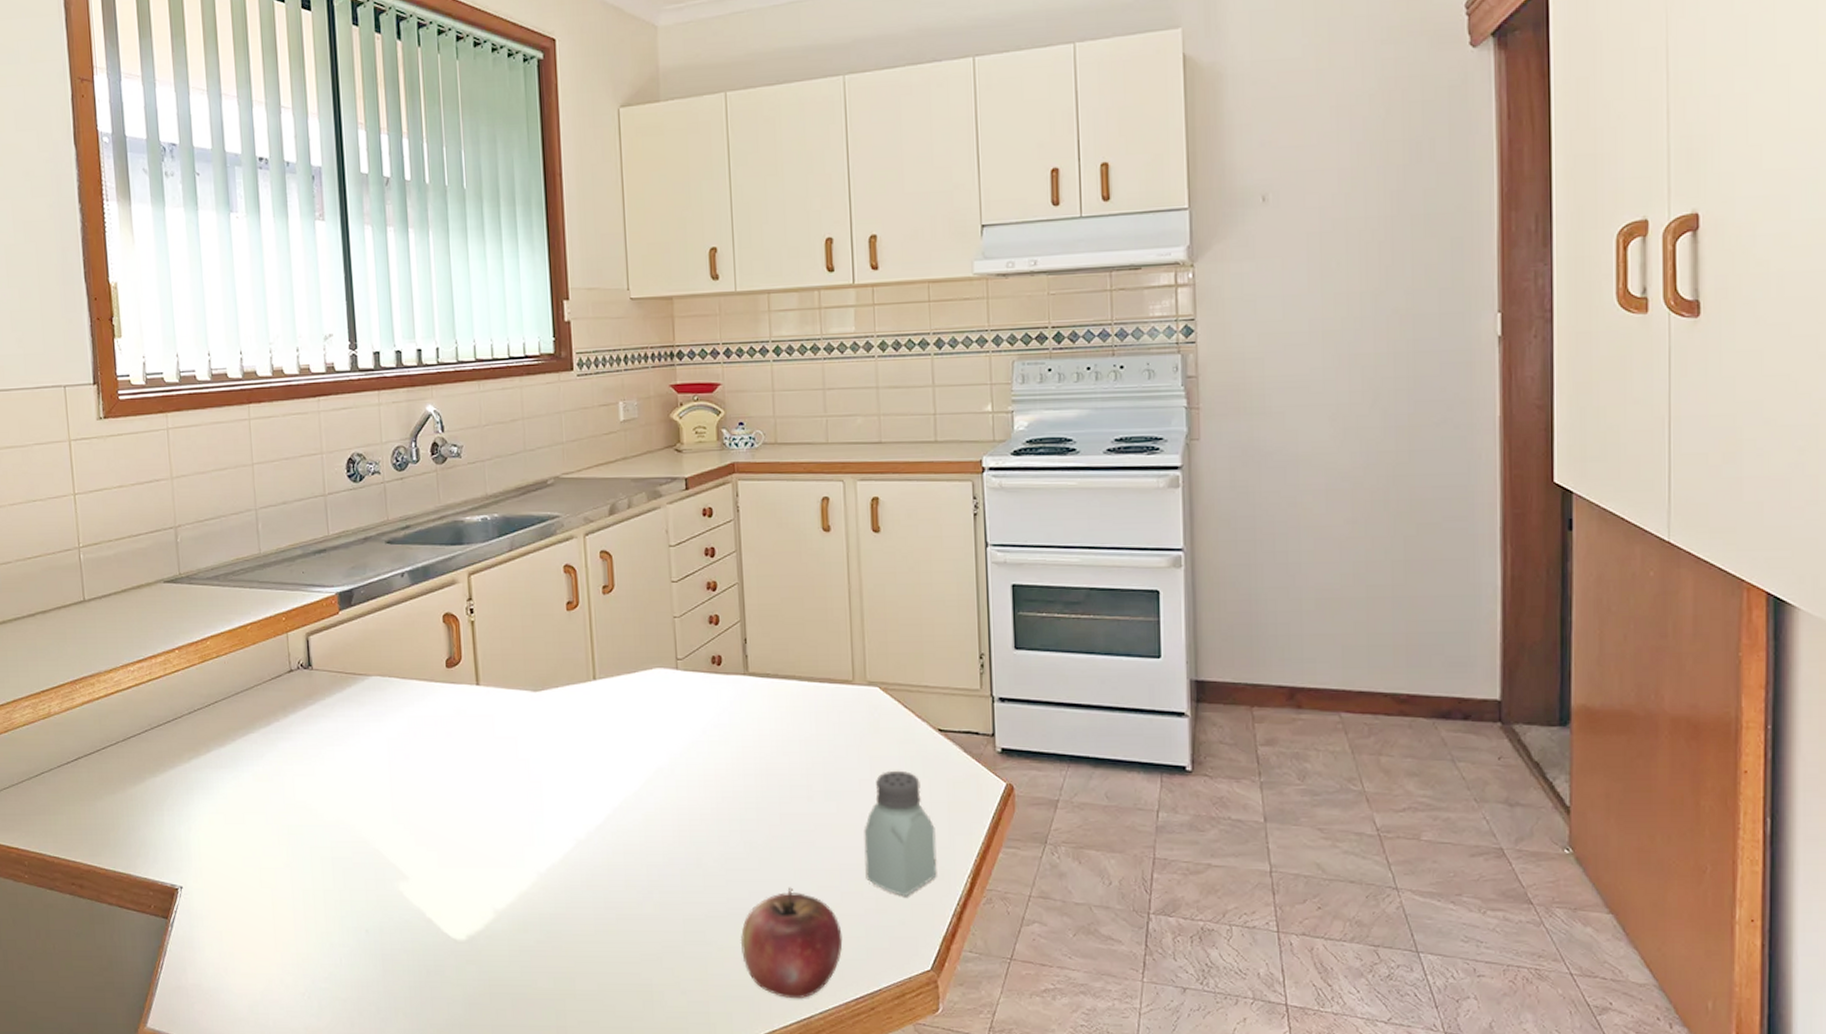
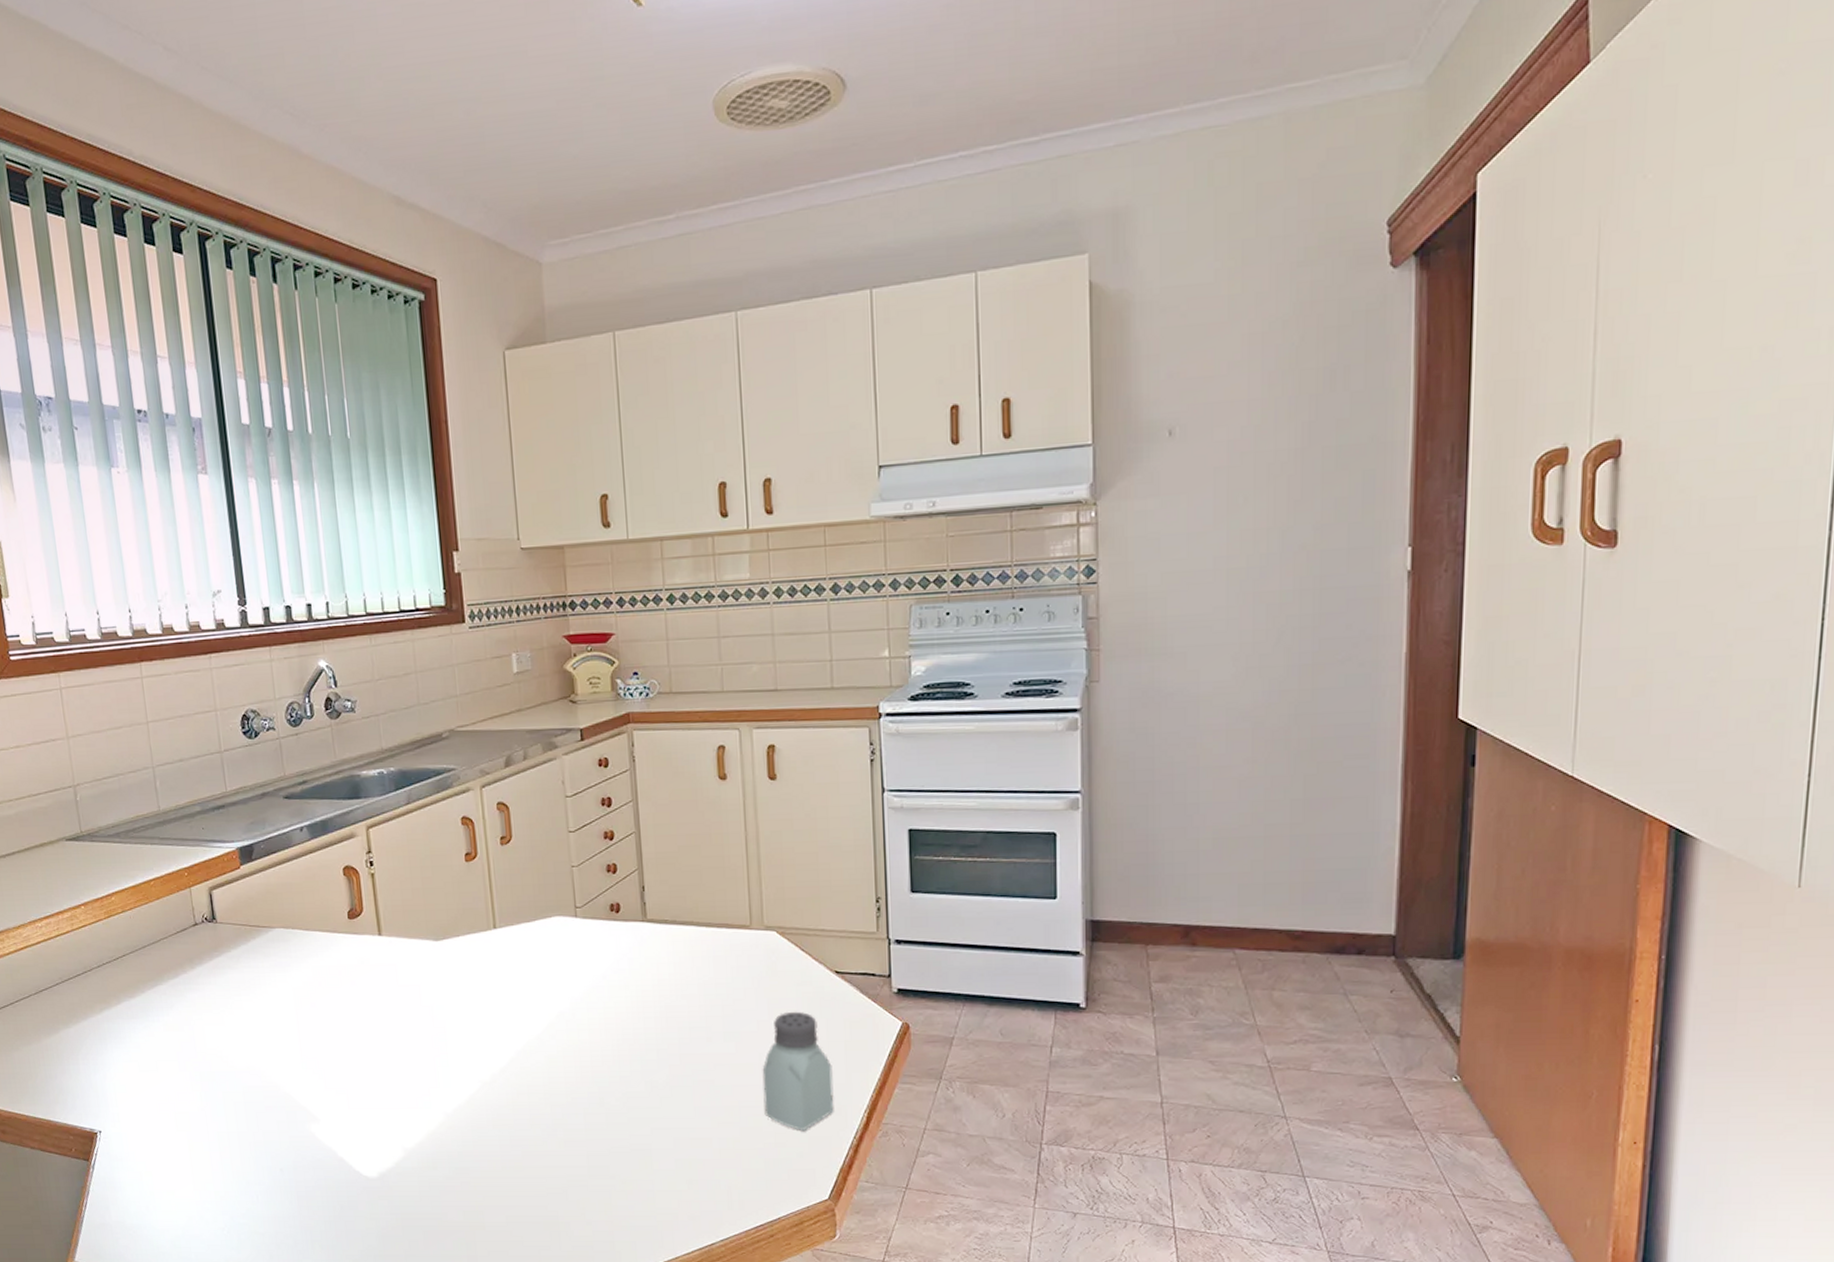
apple: present [740,887,843,998] -> none [642,1123,742,1227]

